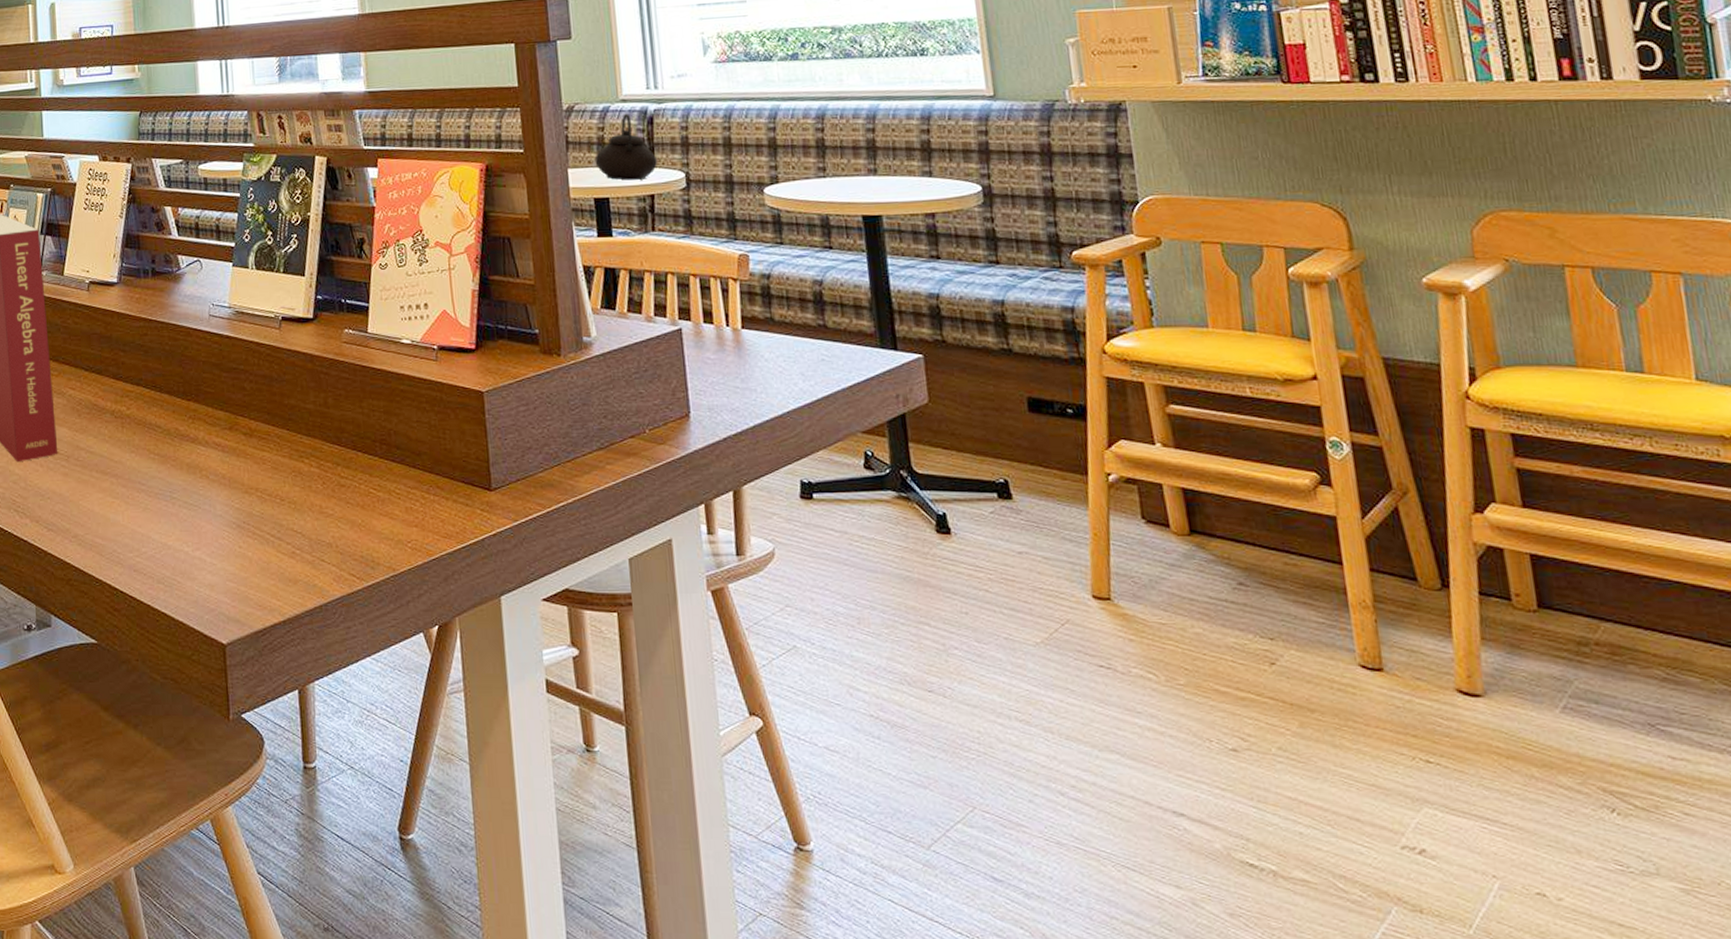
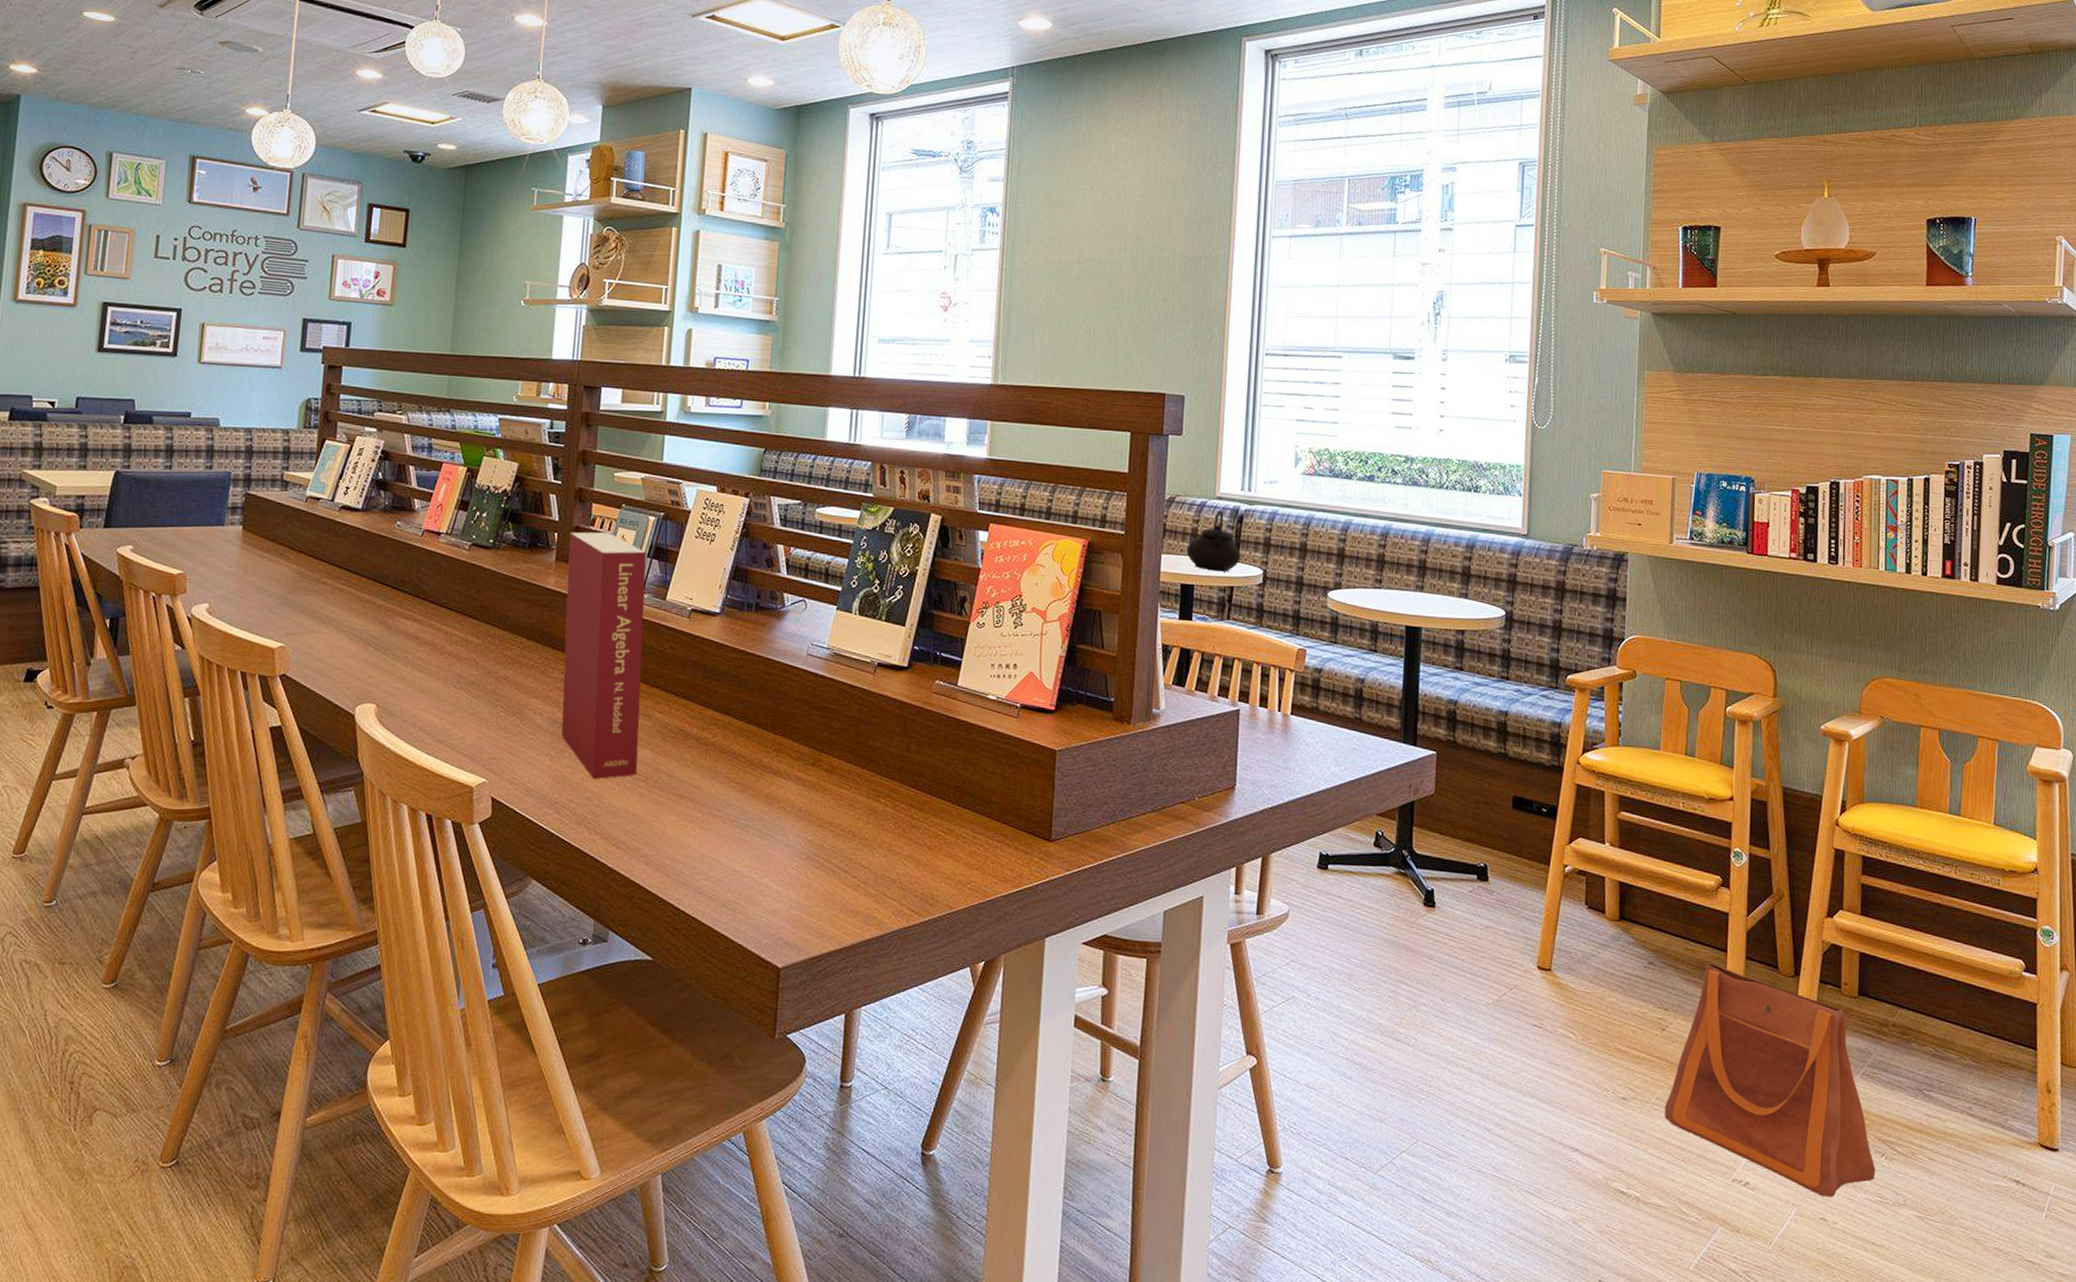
shopping bag: none [1291,579,1607,866] -> present [1665,963,1876,1197]

